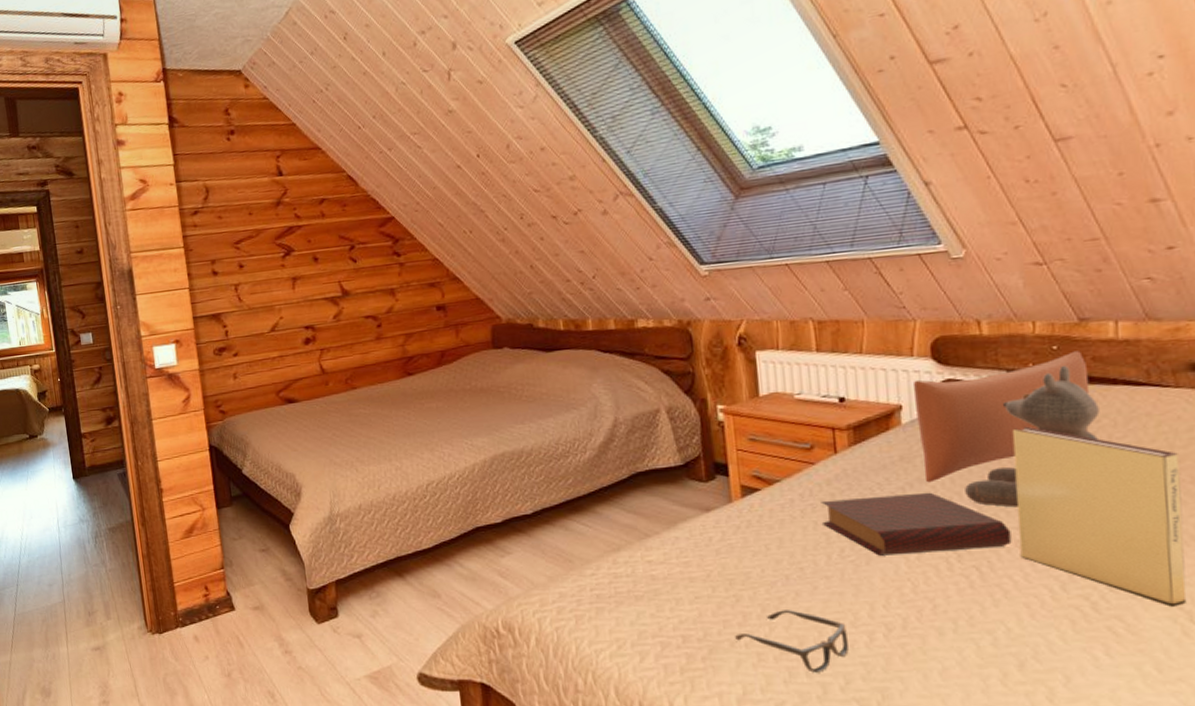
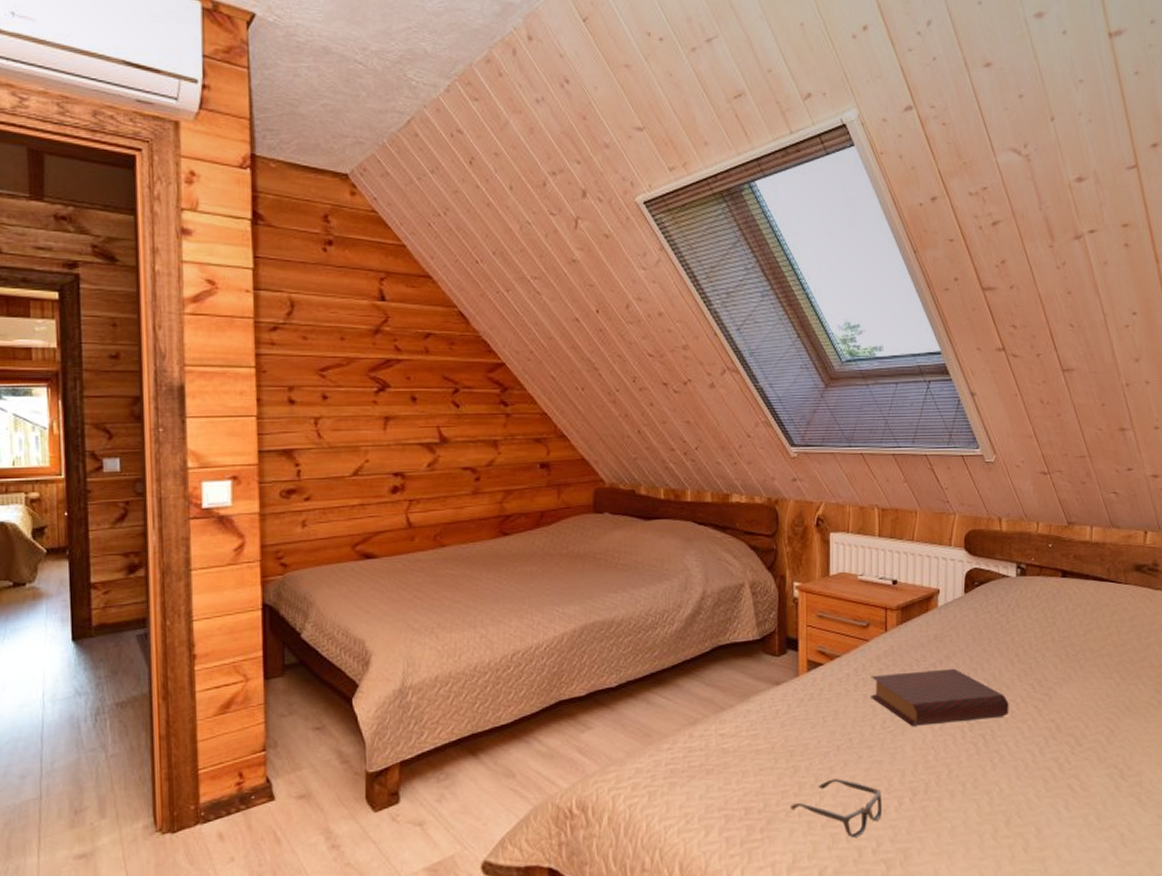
pillow: present [912,351,1090,483] -> none [949,549,1071,660]
stuffed animal: present [965,365,1100,508] -> none [980,561,1076,683]
book: present [1012,426,1186,607] -> none [1014,612,1123,766]

